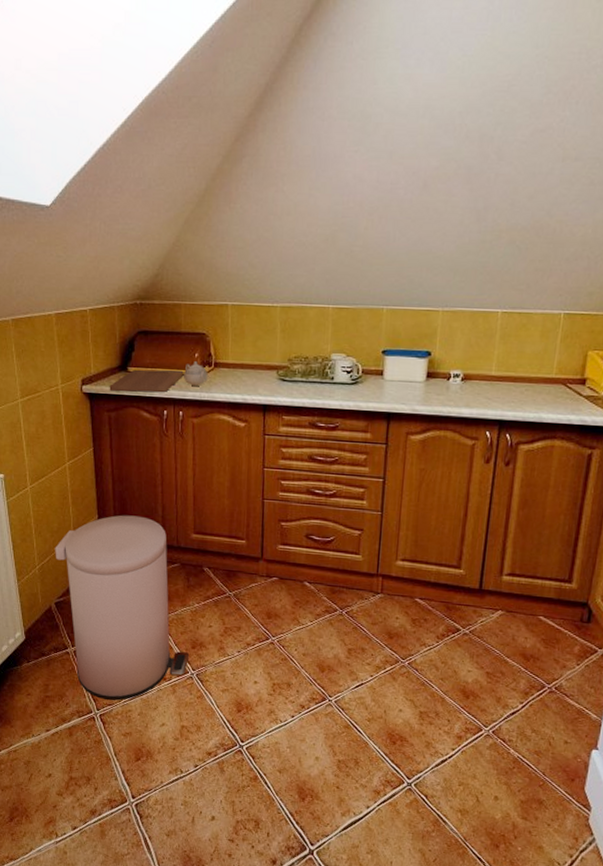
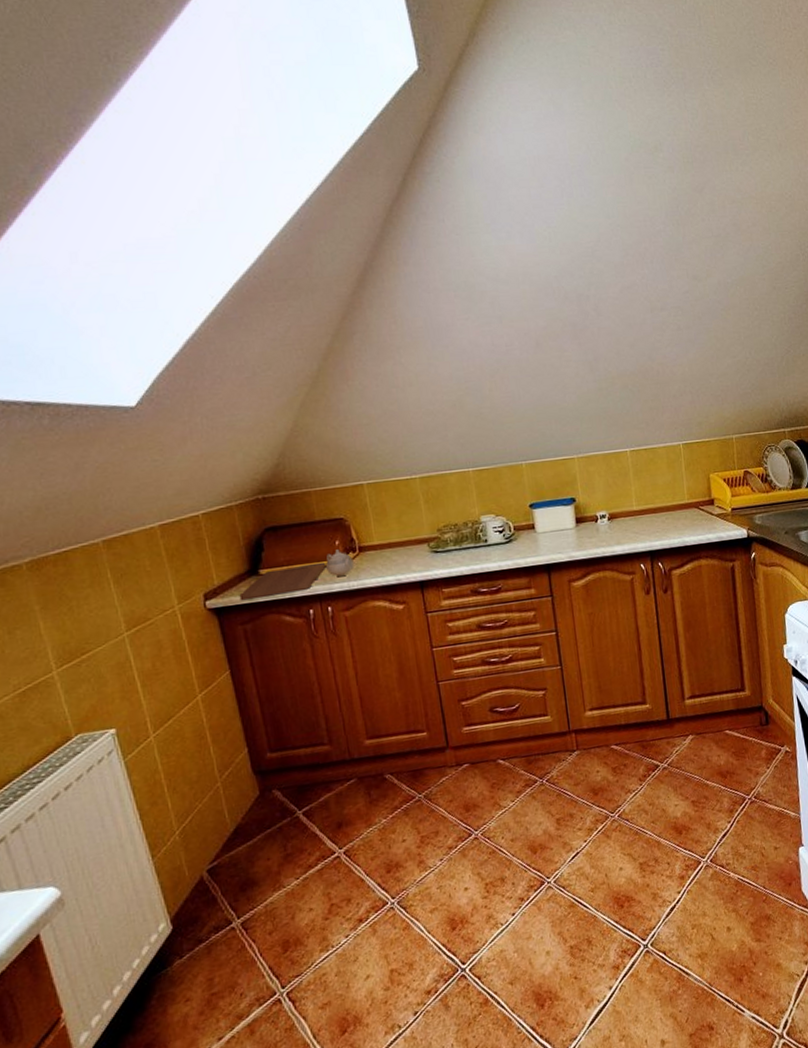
pedal bin: present [55,515,190,701] -> none [197,735,386,973]

